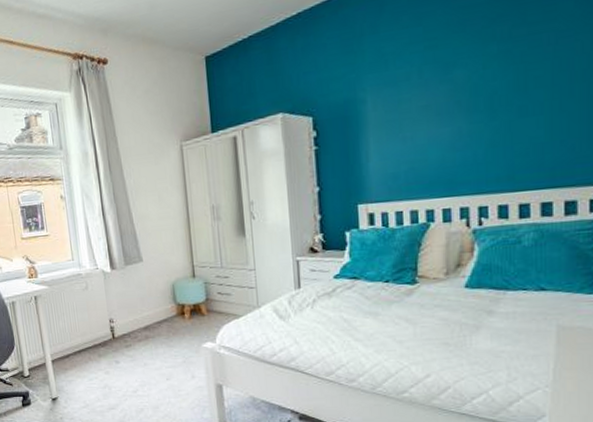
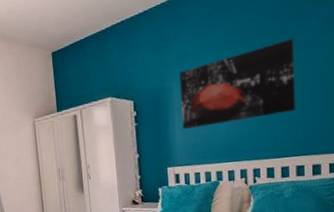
wall art: none [376,29,540,155] -> present [179,39,295,130]

